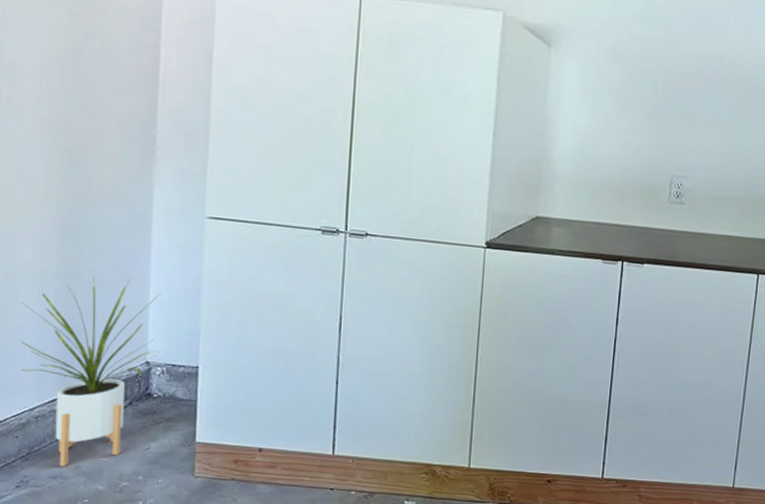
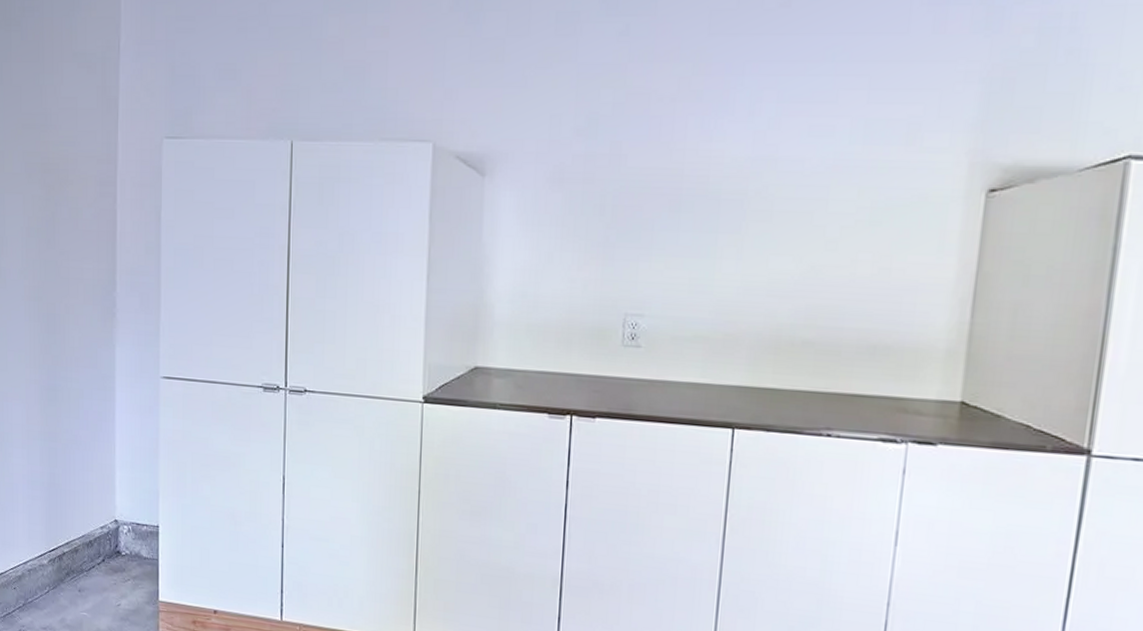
house plant: present [21,276,161,467] -> none [14,436,125,619]

